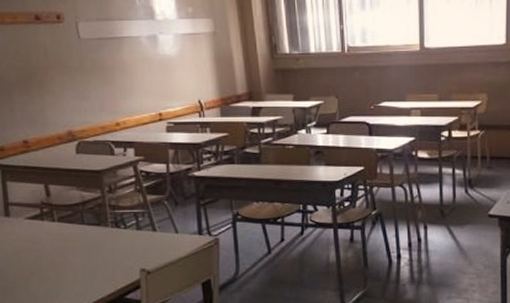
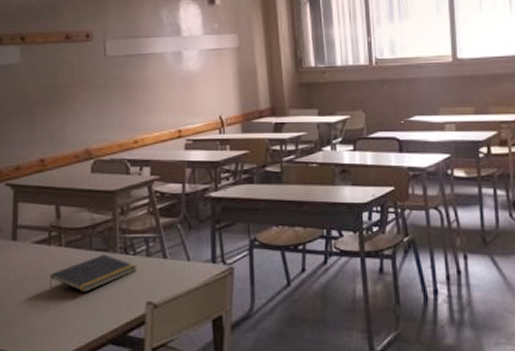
notepad: none [46,228,129,261] -> present [49,254,137,292]

